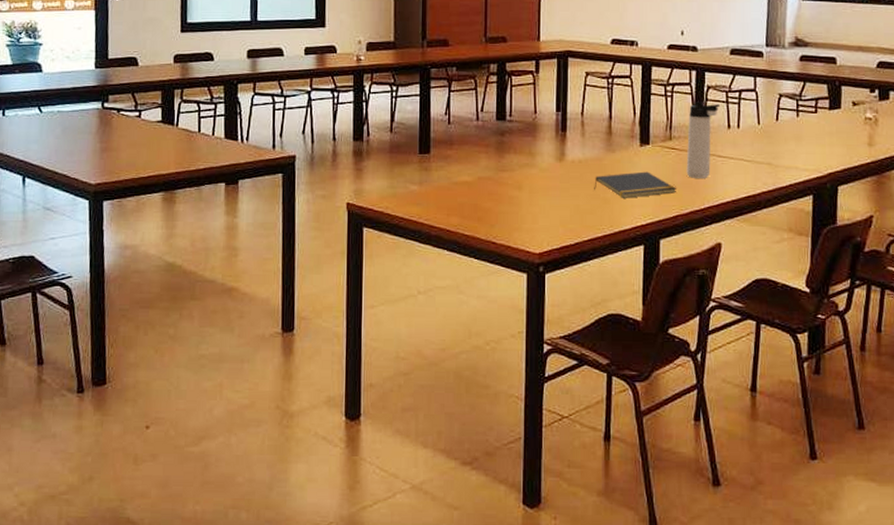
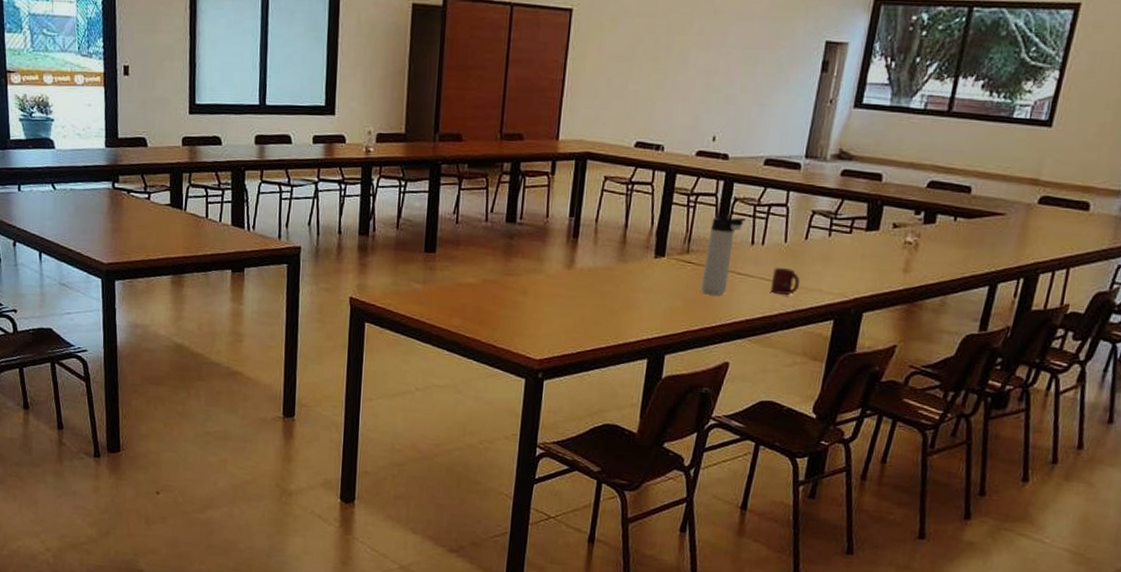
notepad: present [594,171,676,198] -> none [601,284,688,311]
cup: none [750,148,777,175] -> present [770,267,800,296]

